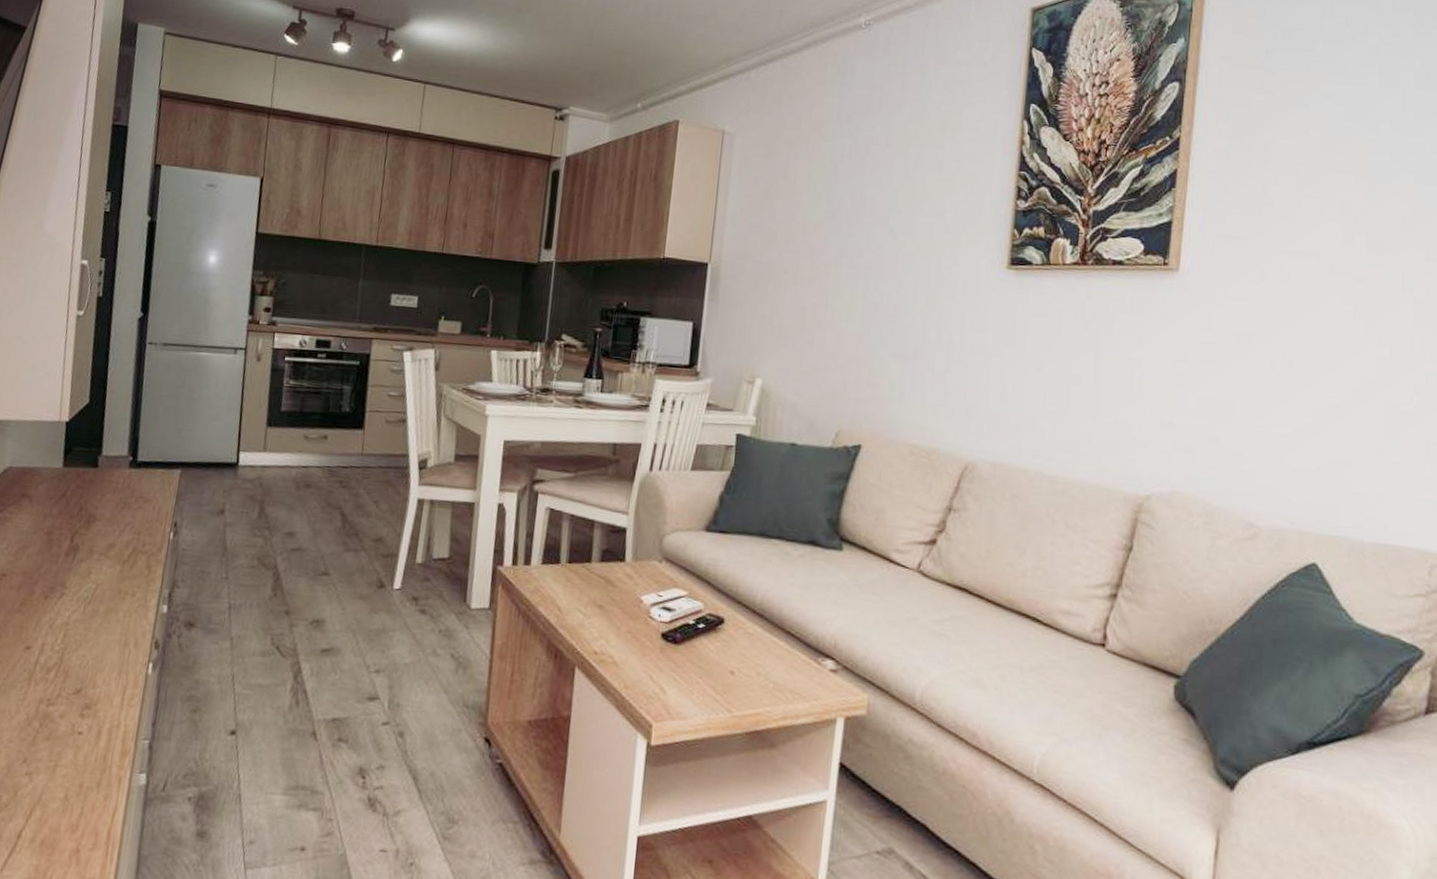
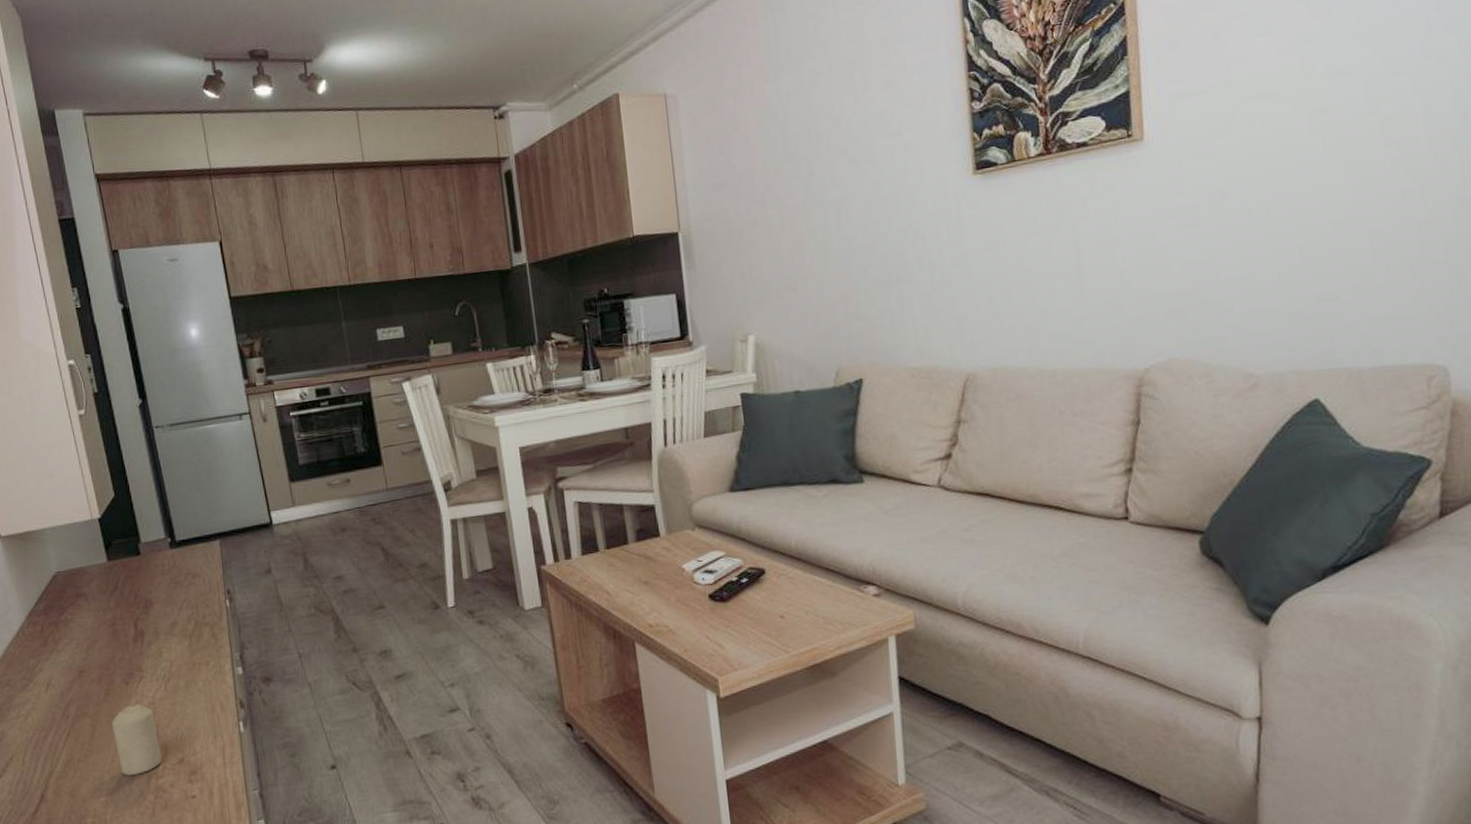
candle: none [13,620,64,697] -> present [111,704,162,776]

